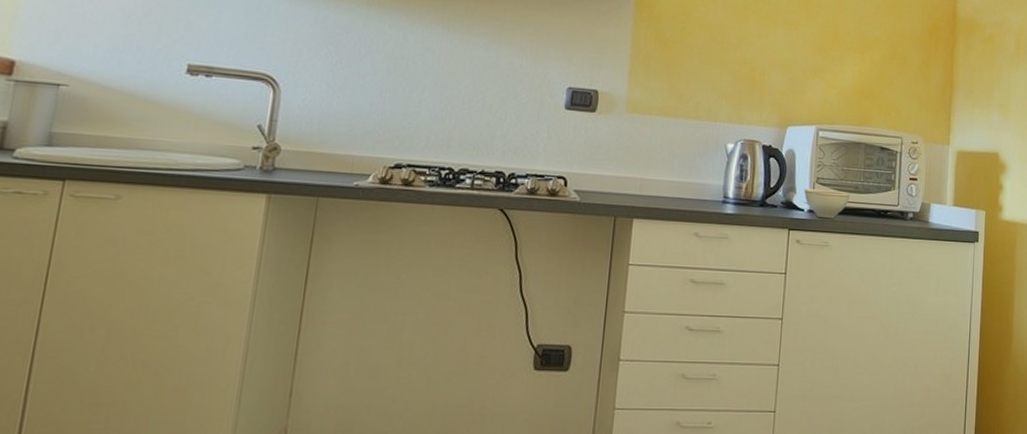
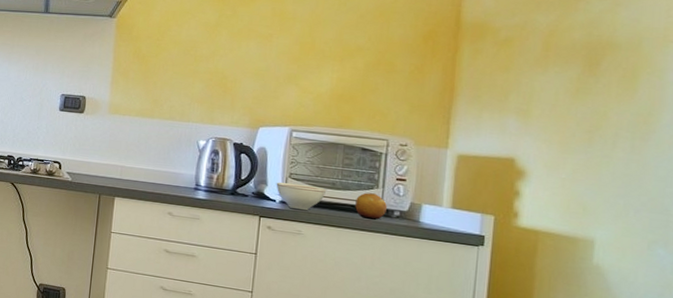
fruit: none [875,195,902,225] -> present [355,192,387,221]

